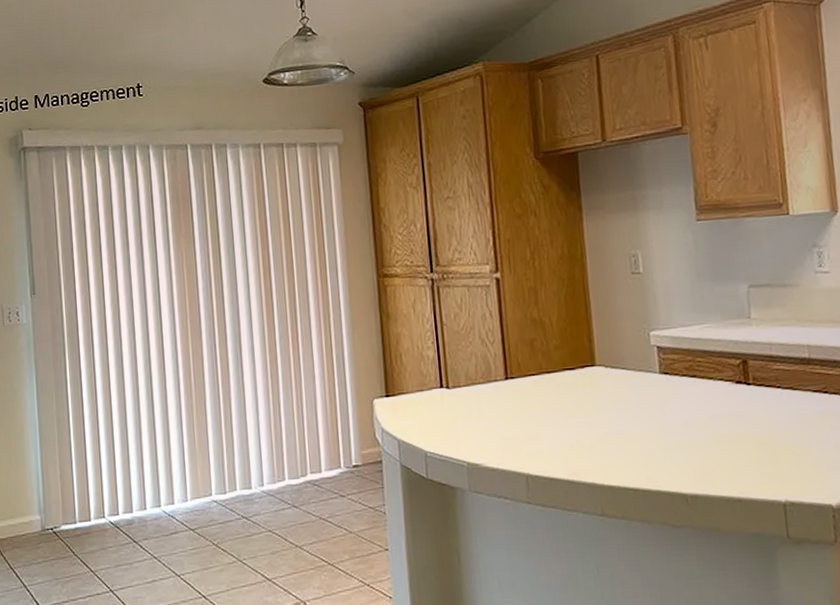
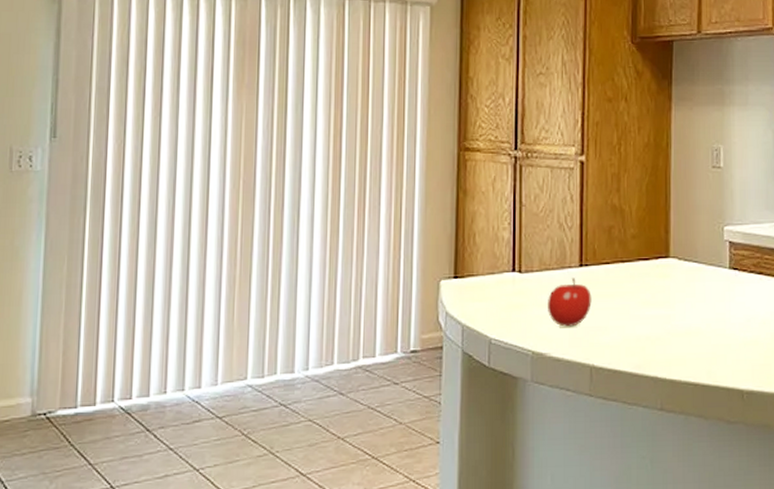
fruit: none [477,391,521,438] -> present [548,278,592,327]

